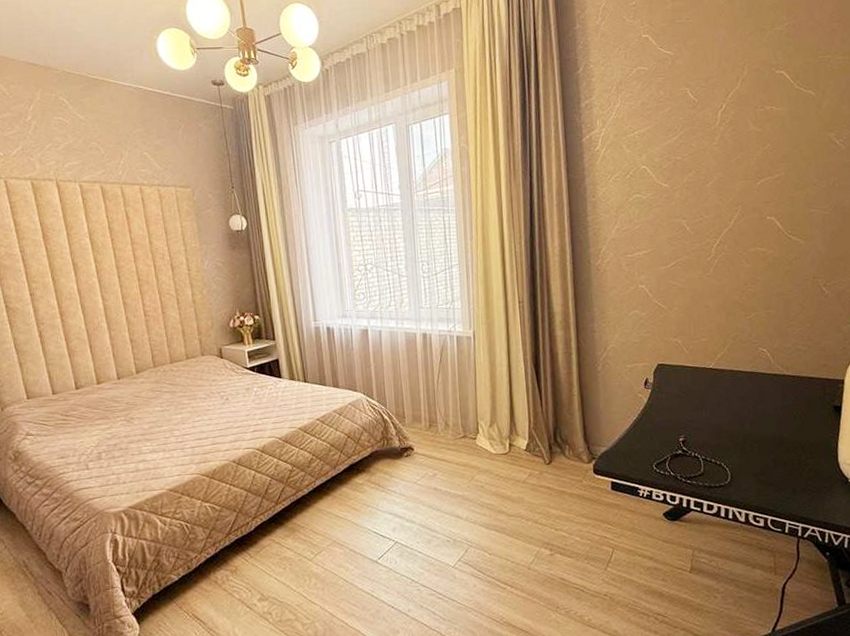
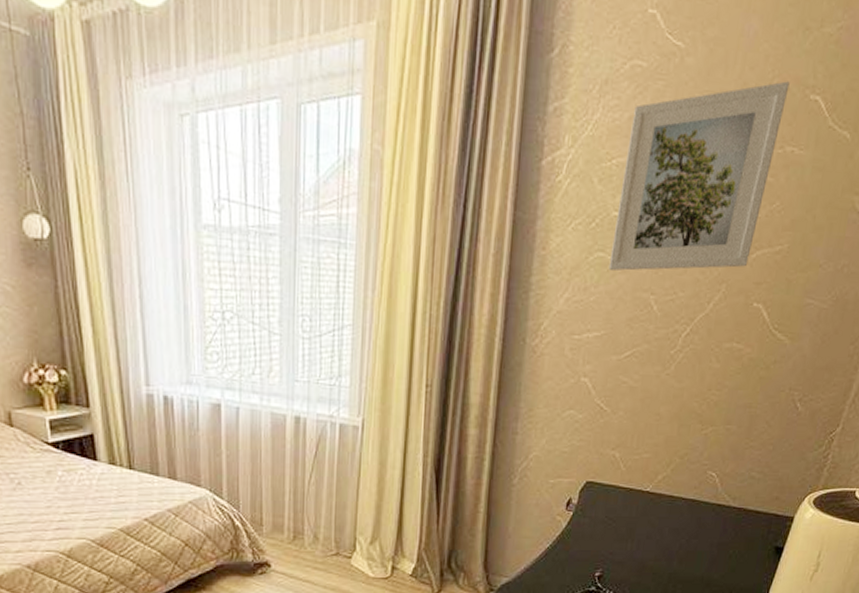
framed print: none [644,64,758,207] -> present [609,81,790,272]

